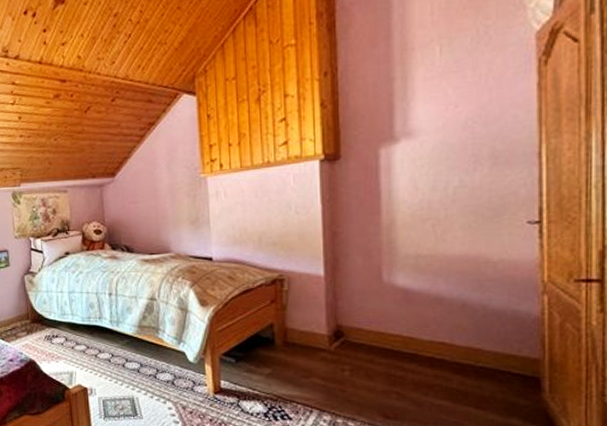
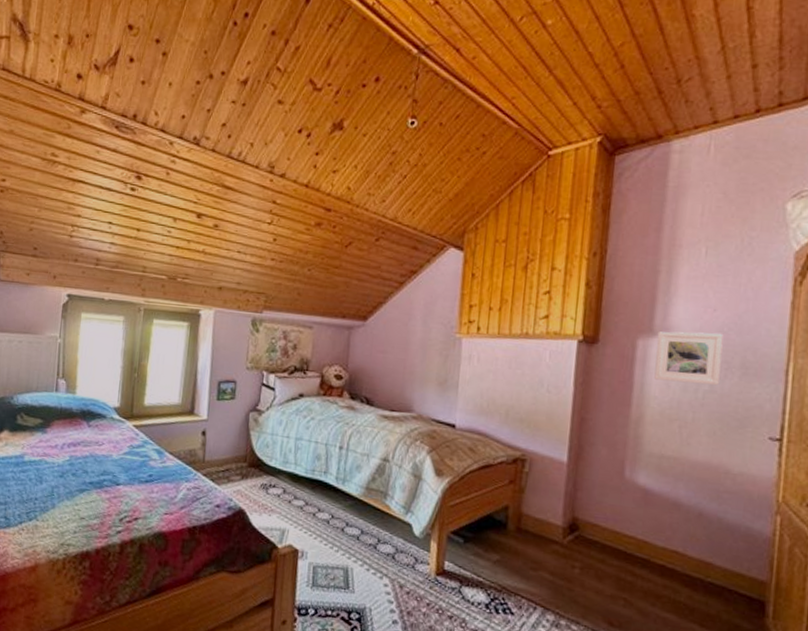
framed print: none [399,127,468,185] -> present [654,331,724,386]

